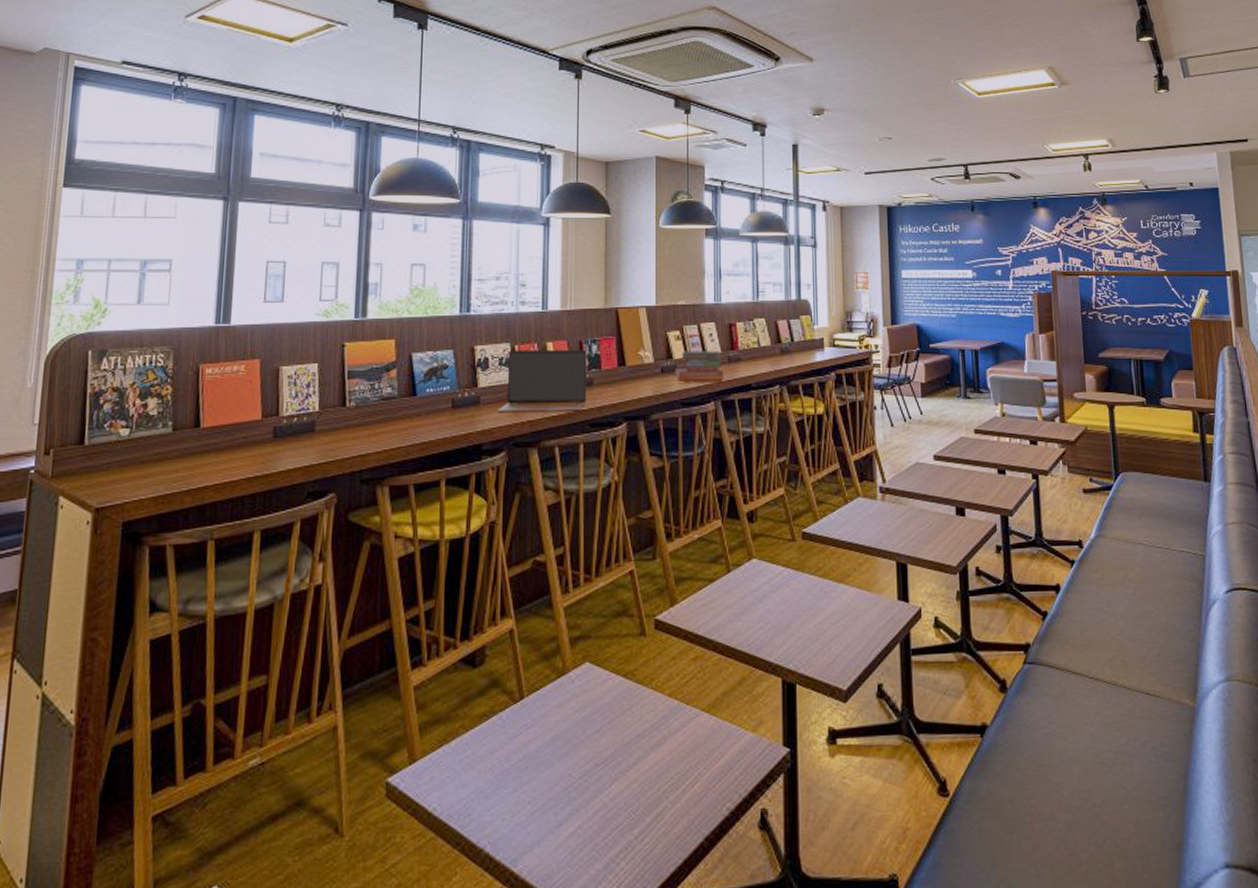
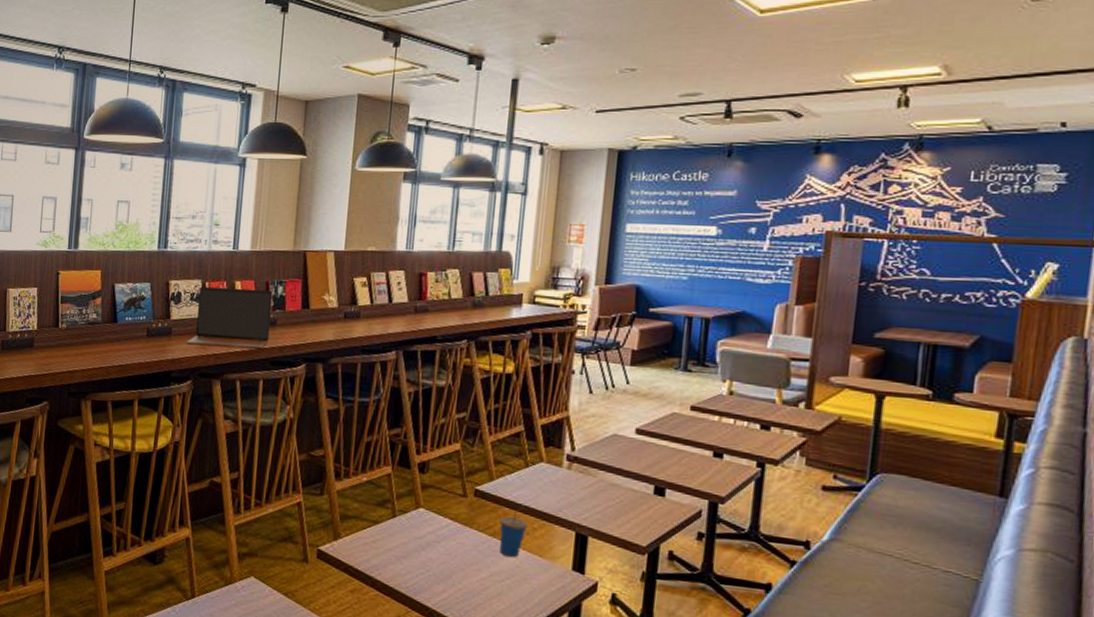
books: present [674,350,723,384] -> none [357,297,409,334]
cup: none [828,542,854,597] -> present [499,505,528,558]

